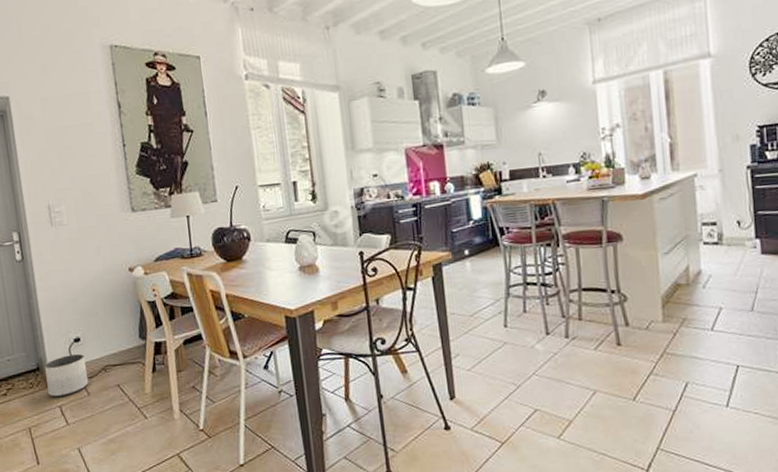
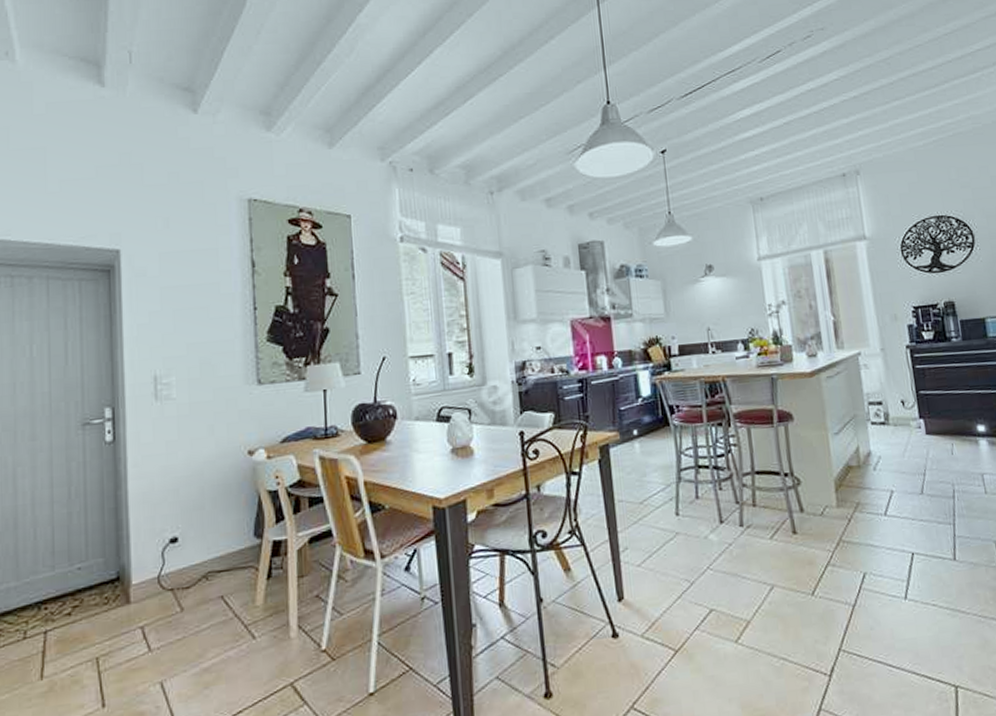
planter: present [44,354,89,397] -> none [127,558,184,615]

